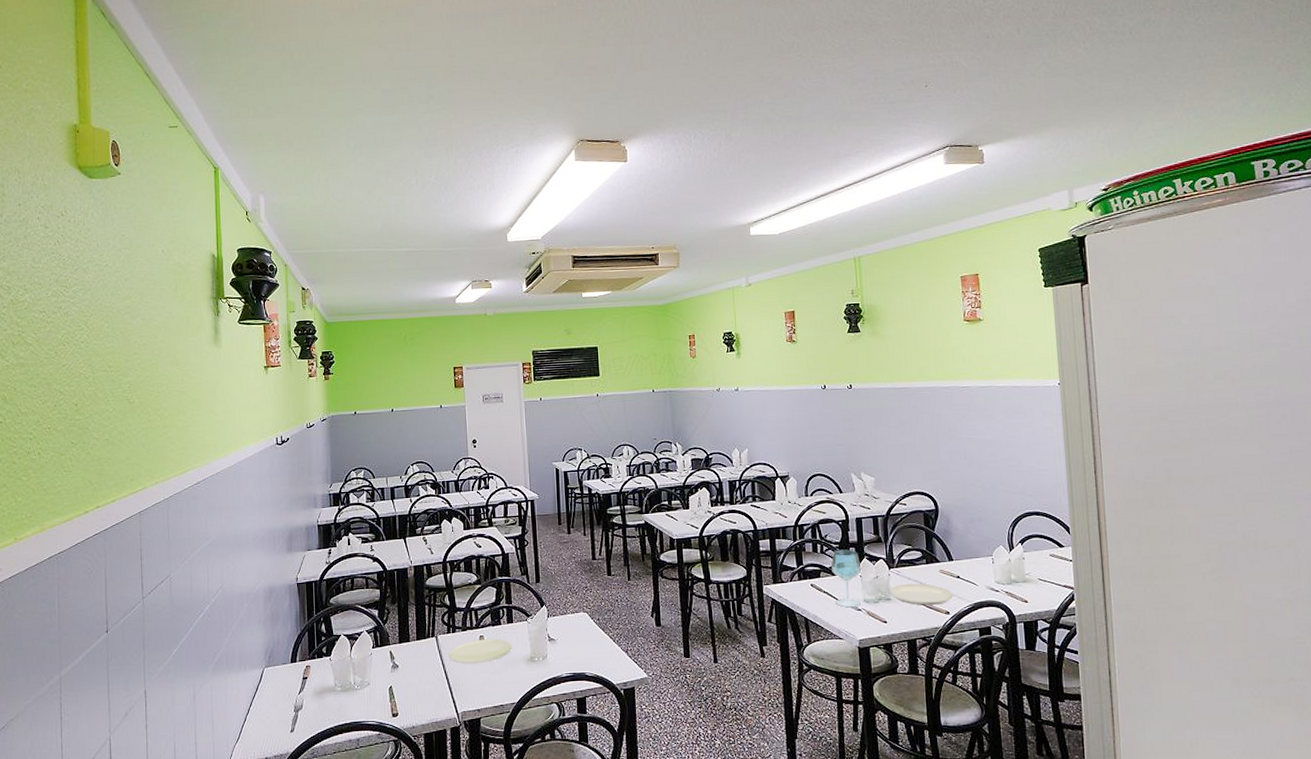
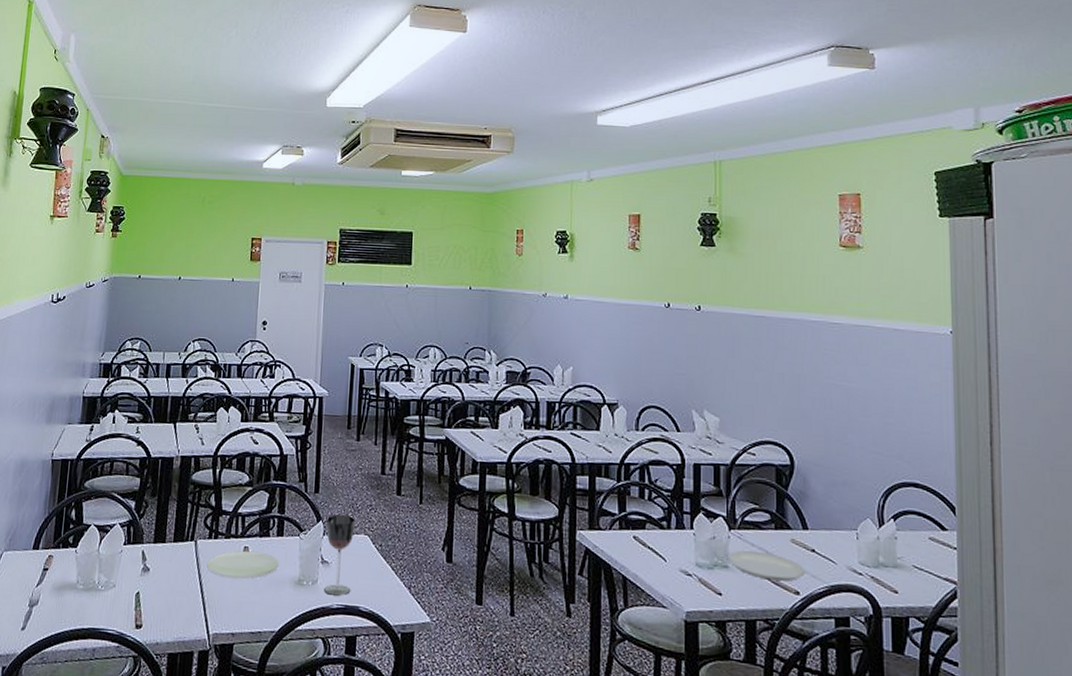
wineglass: none [549,598,577,666] -> present [324,514,355,596]
wine glass: present [831,549,862,608] -> none [659,498,696,571]

